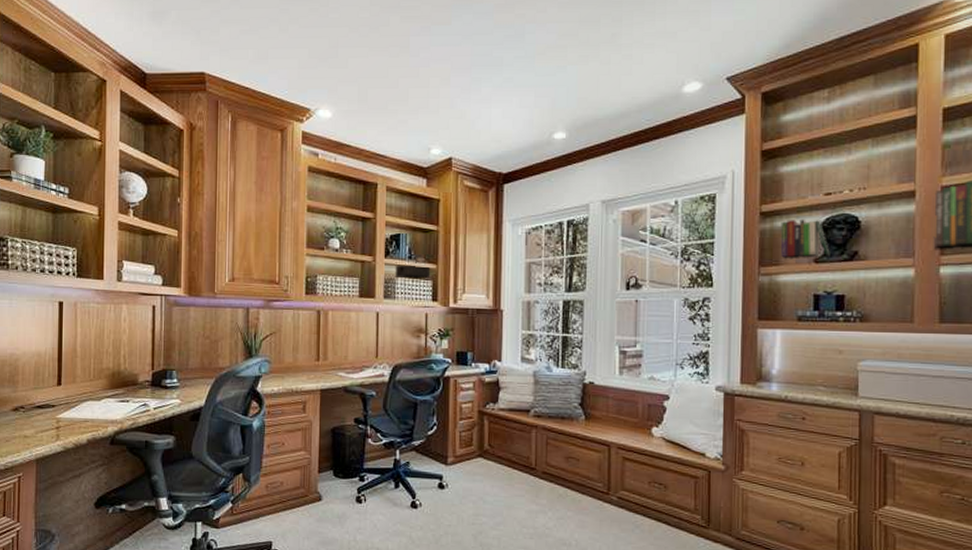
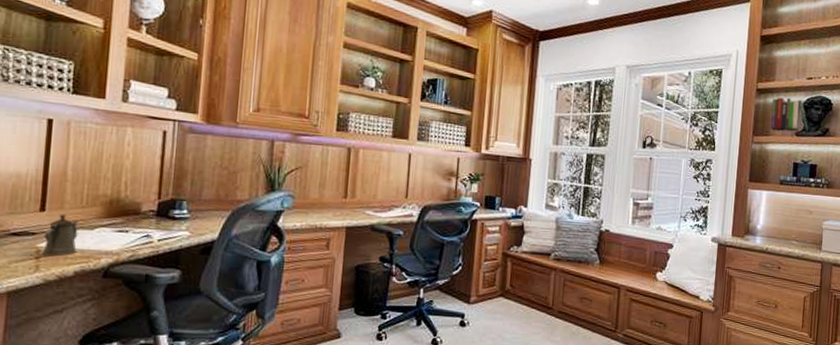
coffee pot: none [61,387,88,426] -> present [42,214,79,257]
decorative box: present [395,257,431,279] -> none [429,103,465,124]

